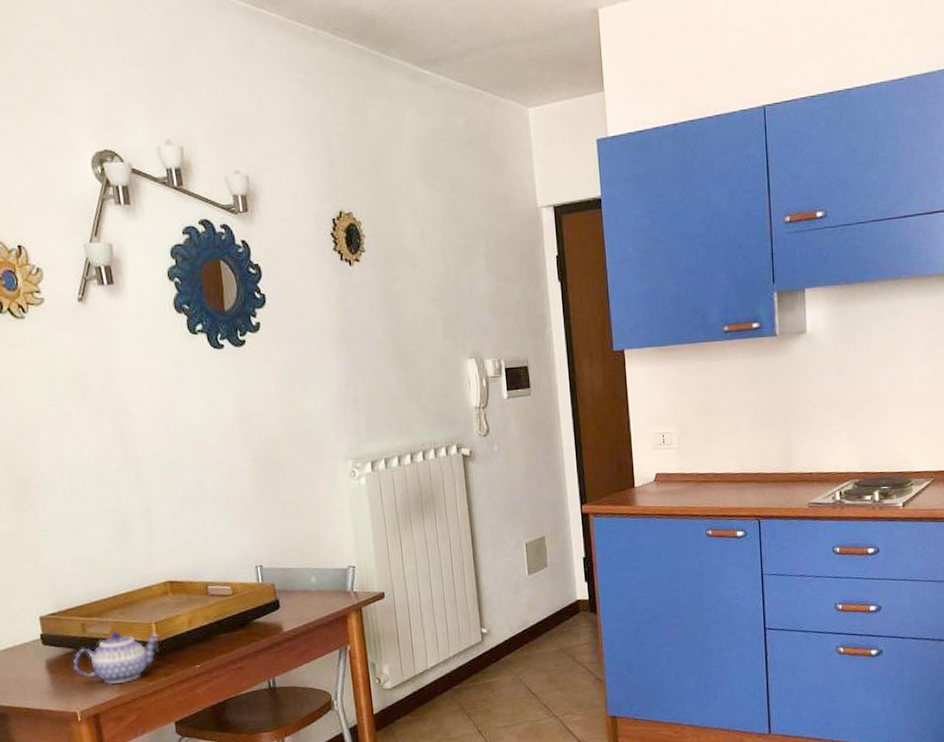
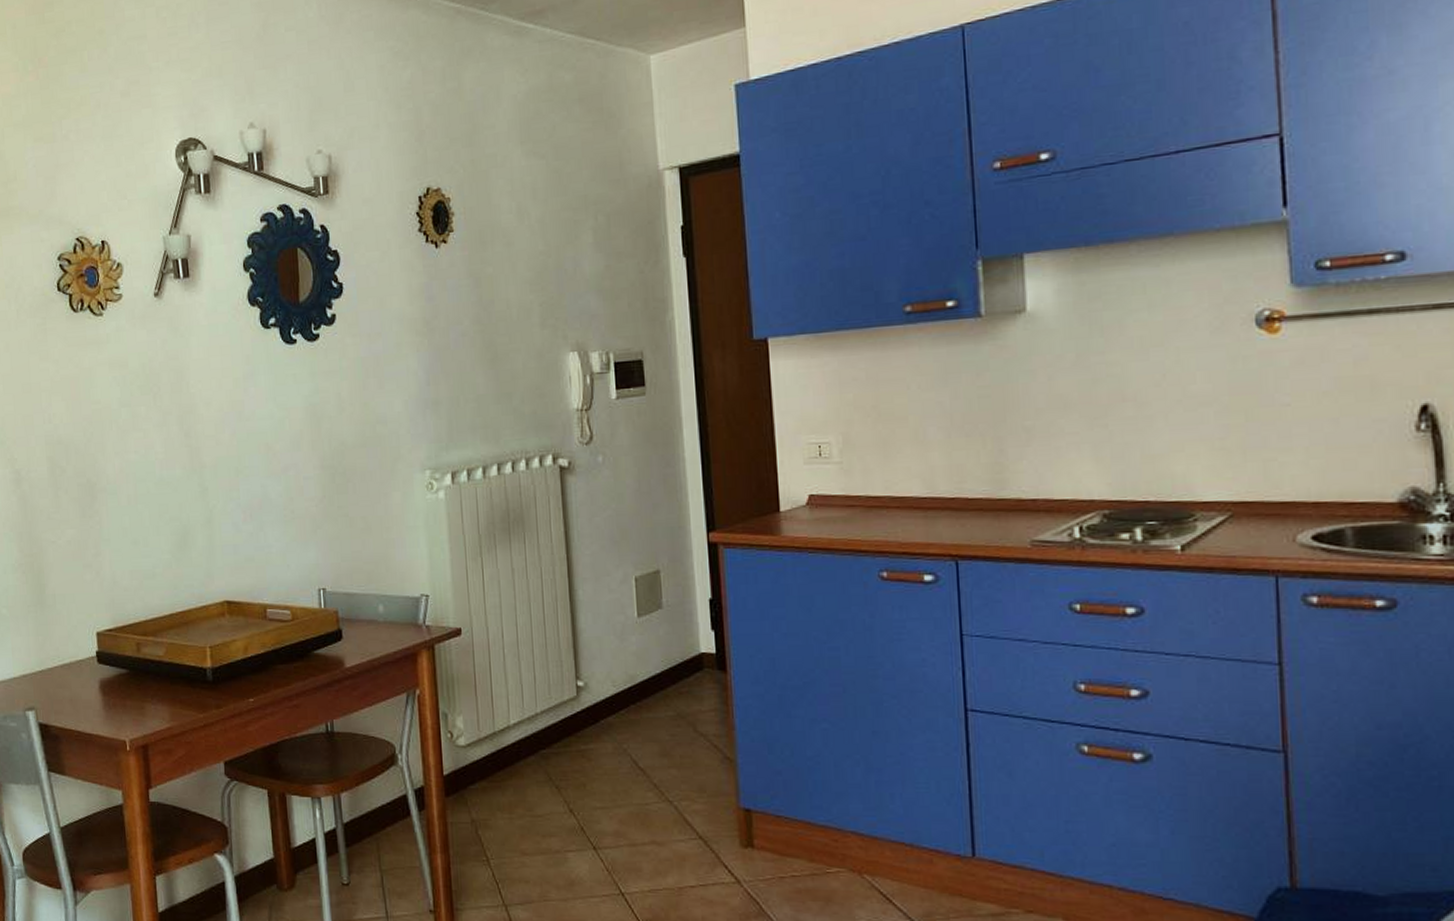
teapot: present [73,630,159,685] -> none [126,653,213,713]

